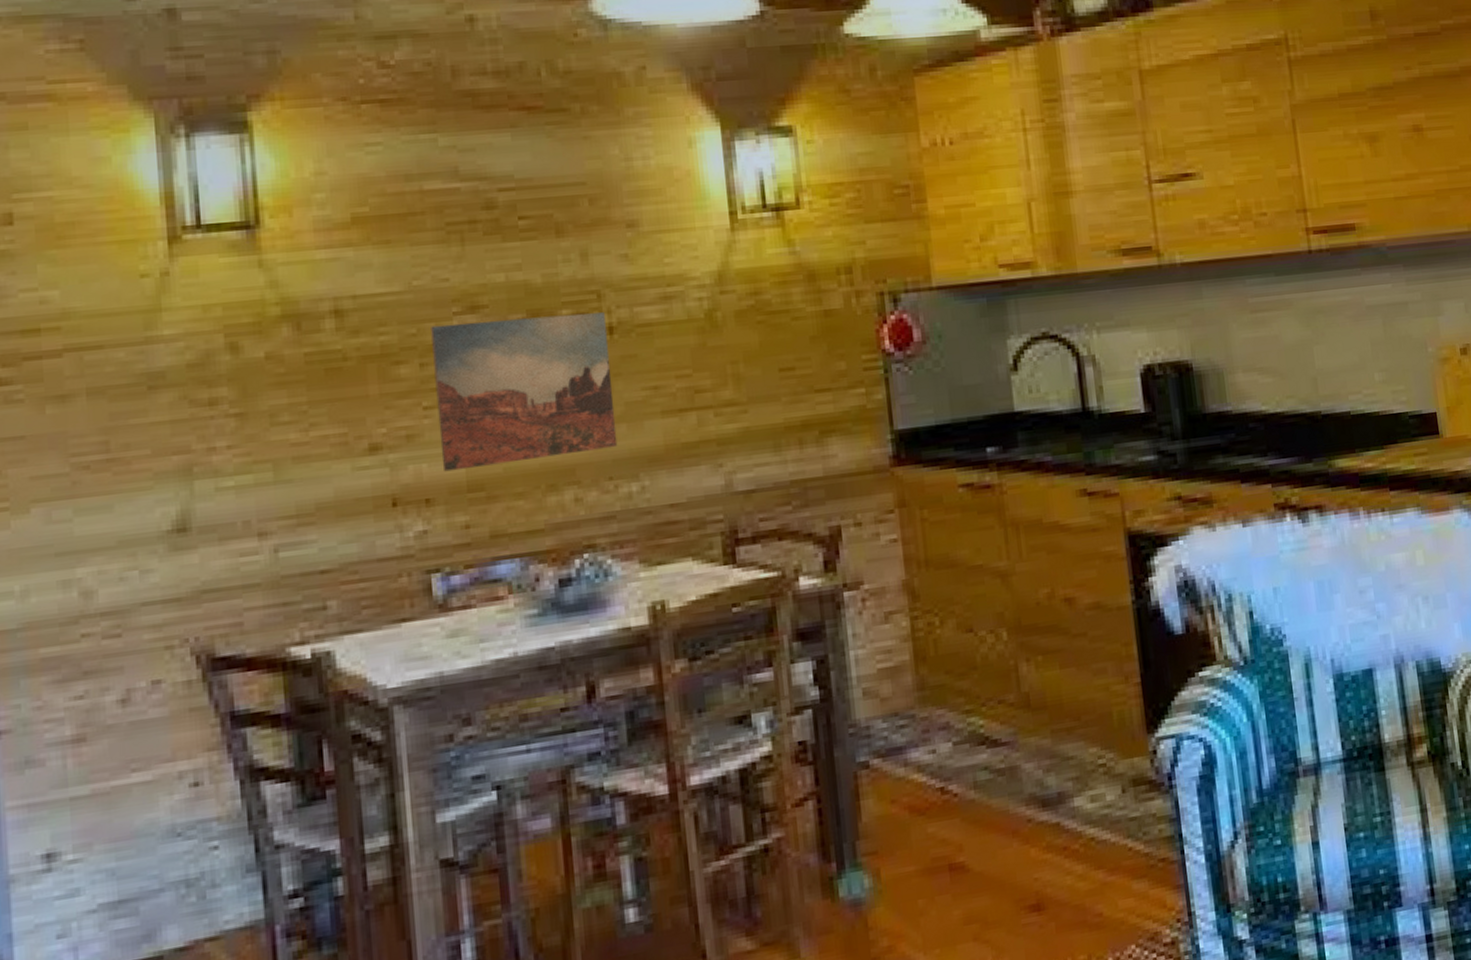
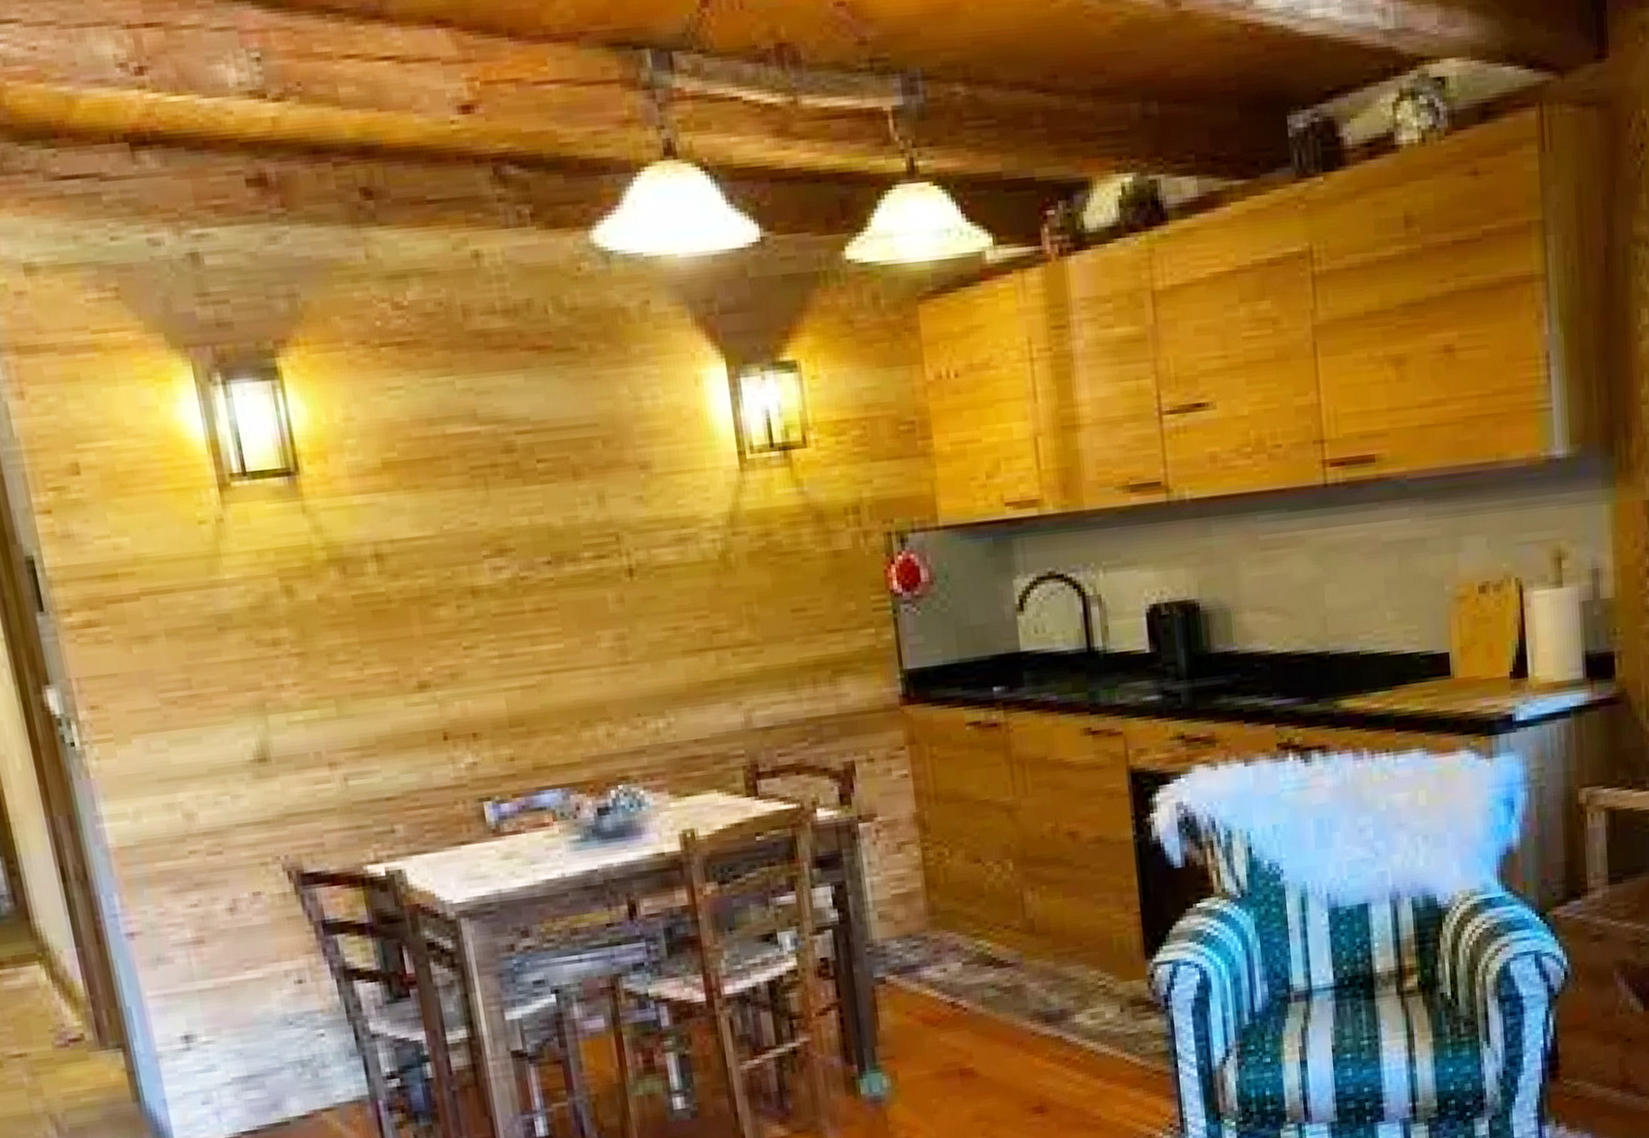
wall art: present [431,312,618,472] -> none [464,555,644,708]

